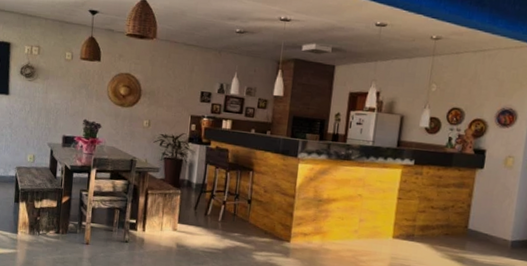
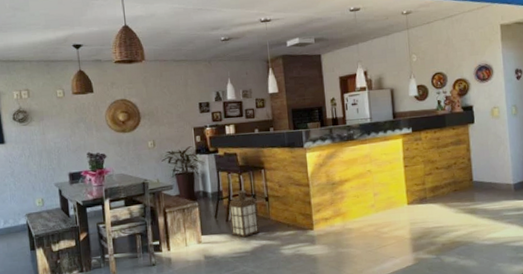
lantern: none [208,186,239,235] -> present [229,189,260,237]

